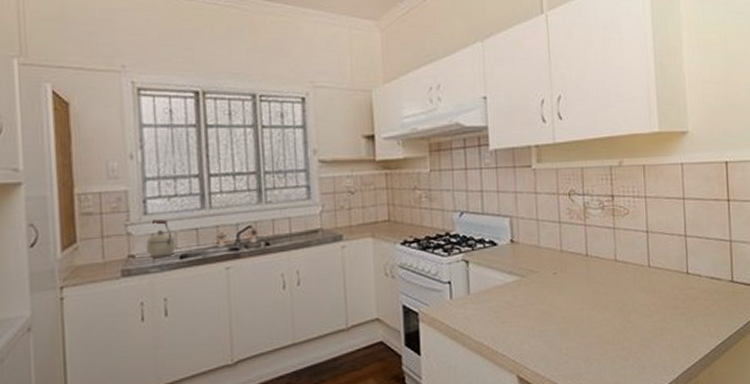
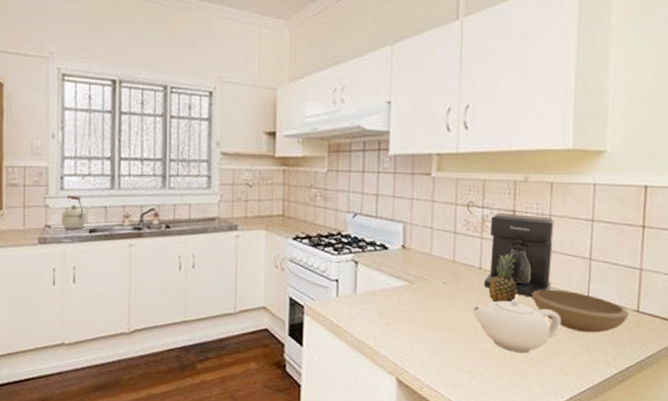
teapot: none [584,282,666,336] -> present [473,299,561,354]
coffee maker: none [591,198,653,279] -> present [483,212,554,298]
fruit: none [596,237,623,288] -> present [488,253,517,303]
bowl: none [637,268,725,308] -> present [532,289,629,333]

